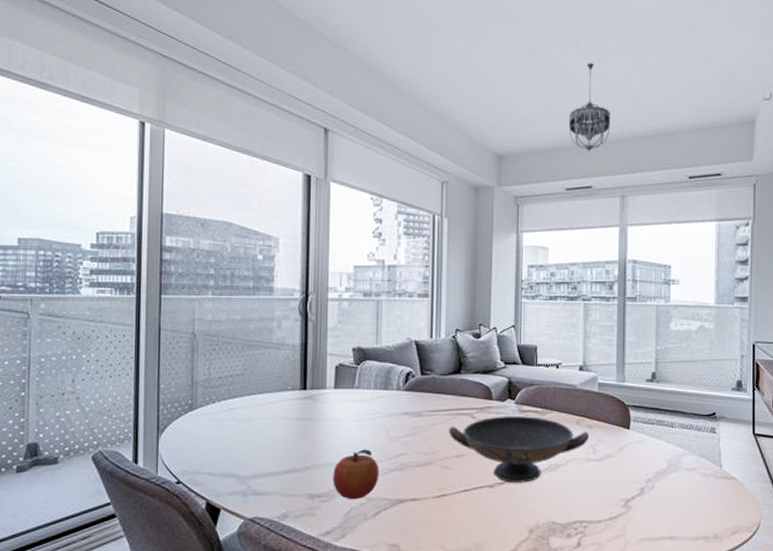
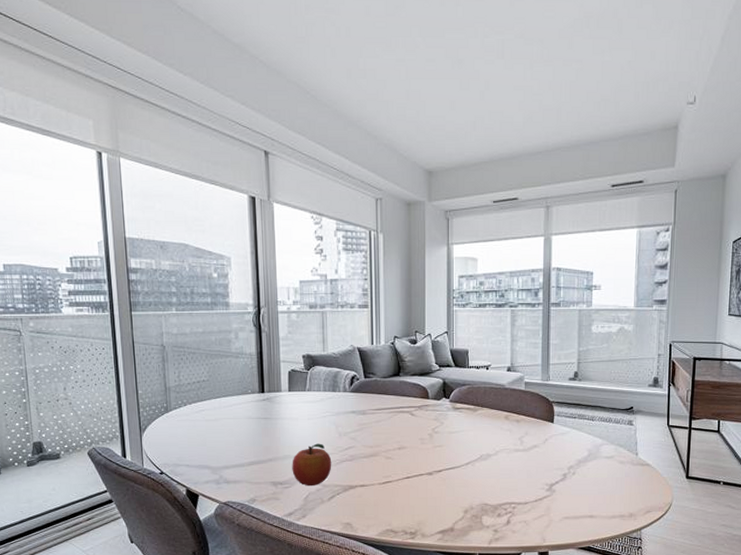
decorative bowl: present [448,416,590,483] -> none [391,413,517,471]
chandelier: present [569,63,611,152] -> none [495,74,536,164]

